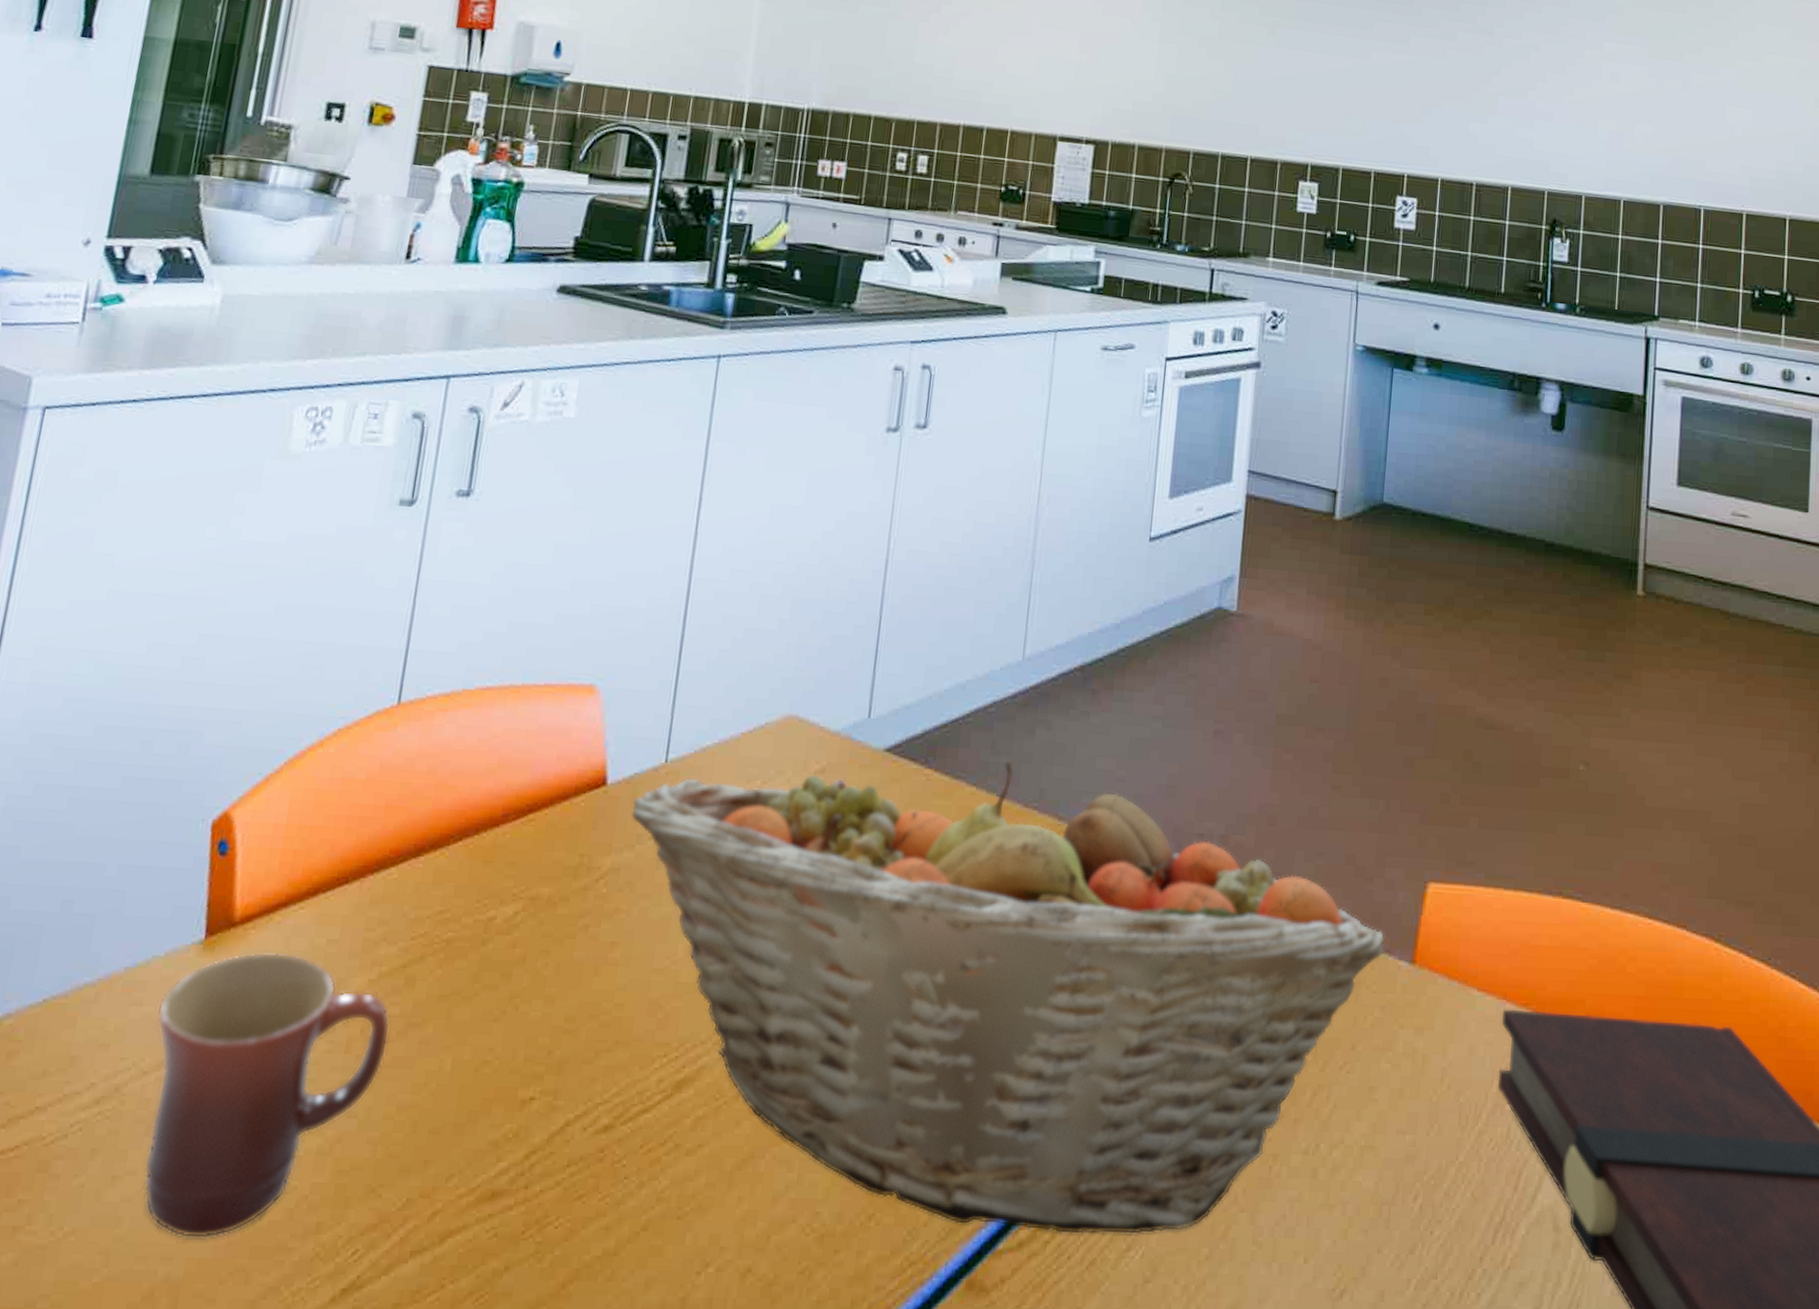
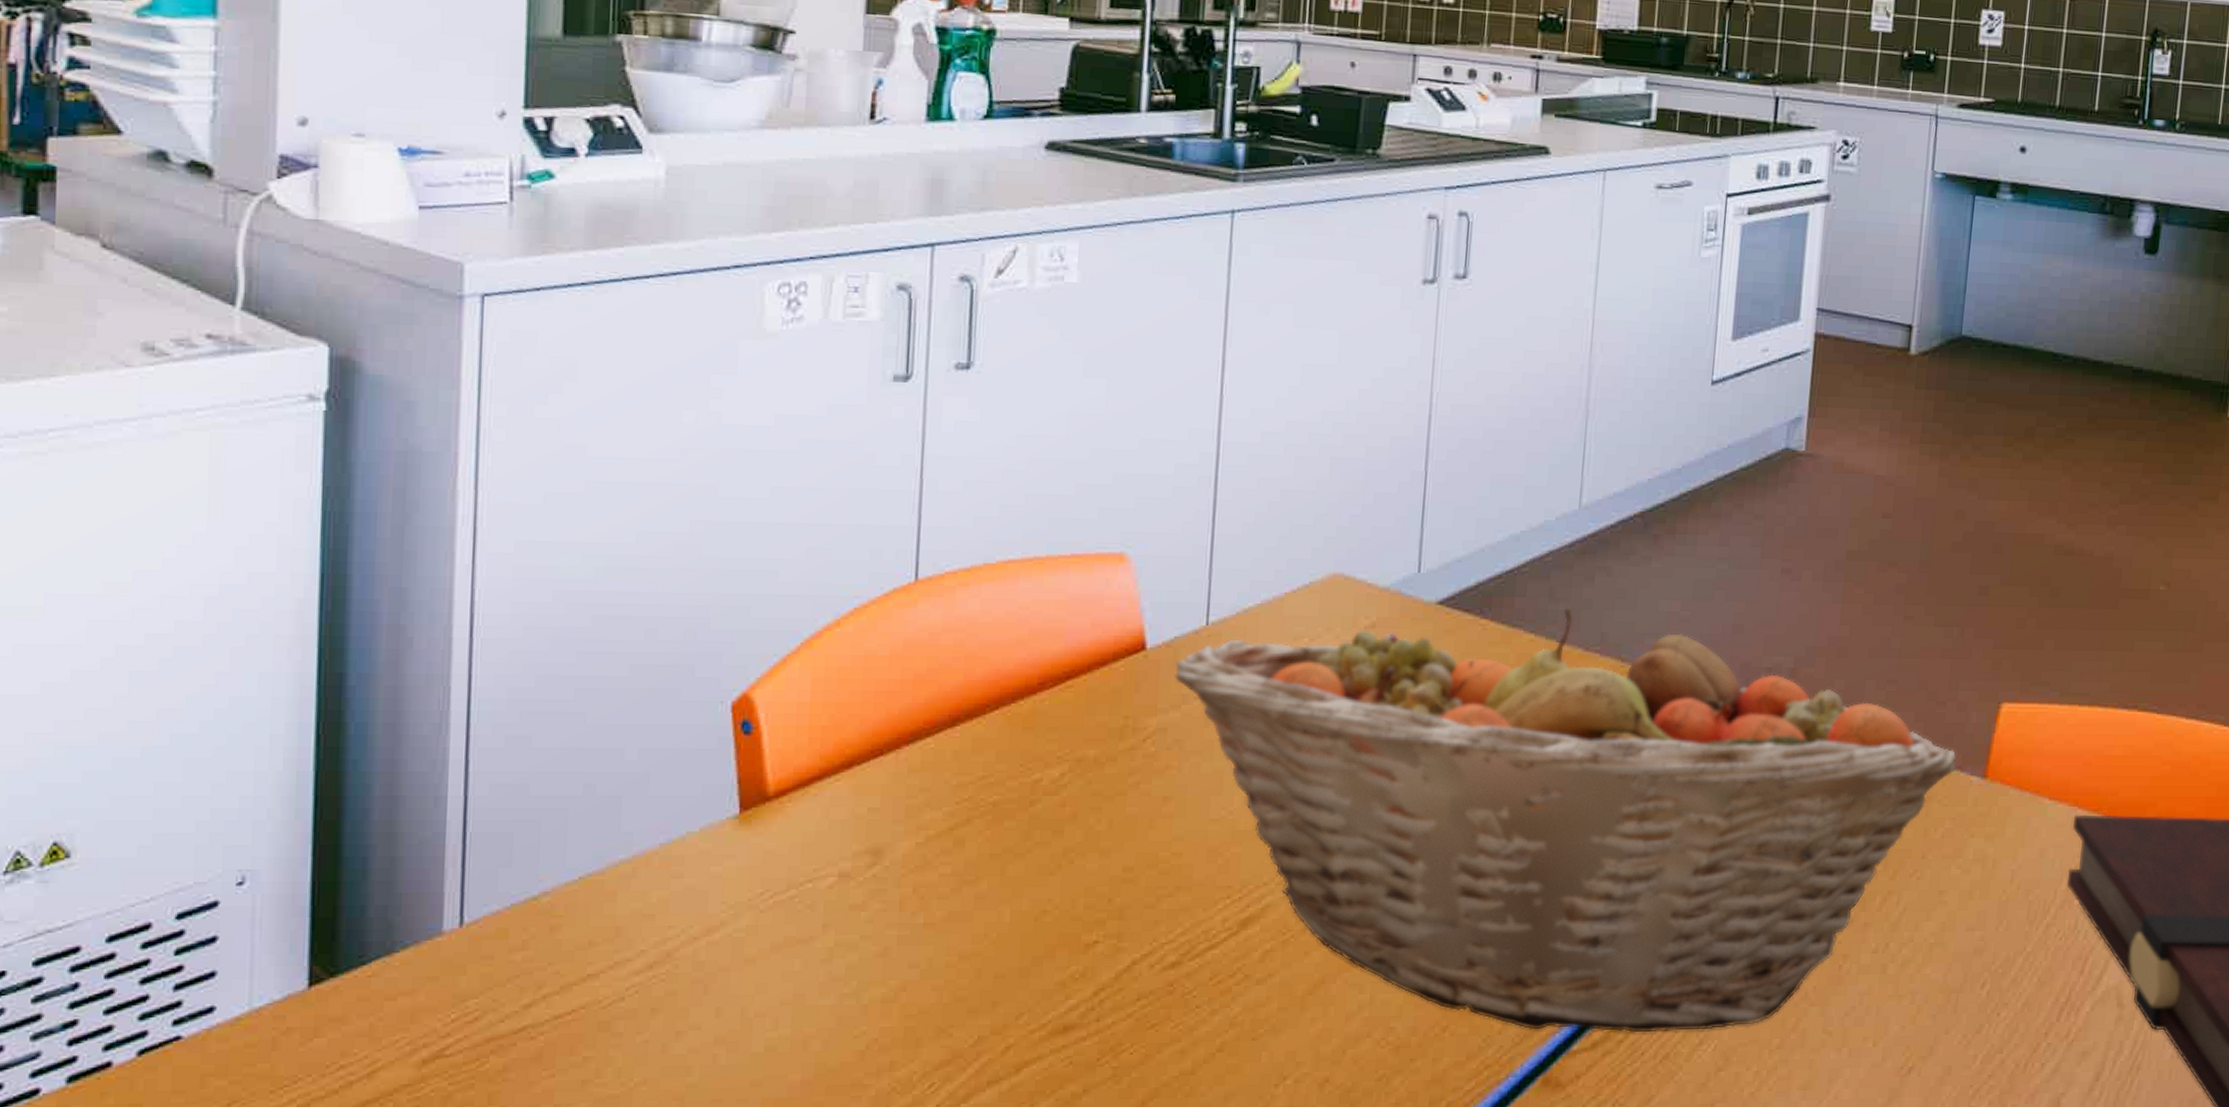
mug: present [143,951,391,1240] -> none [699,822,944,1082]

